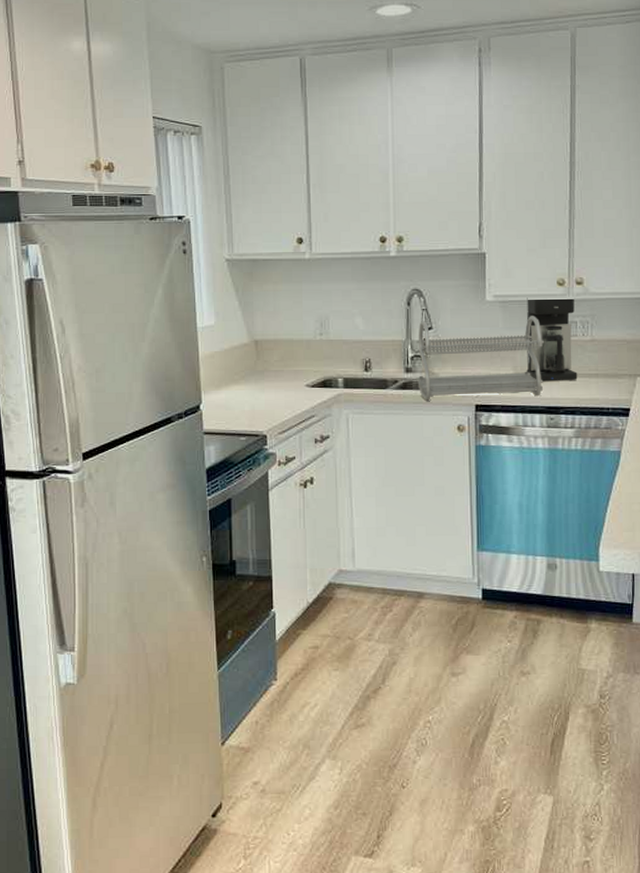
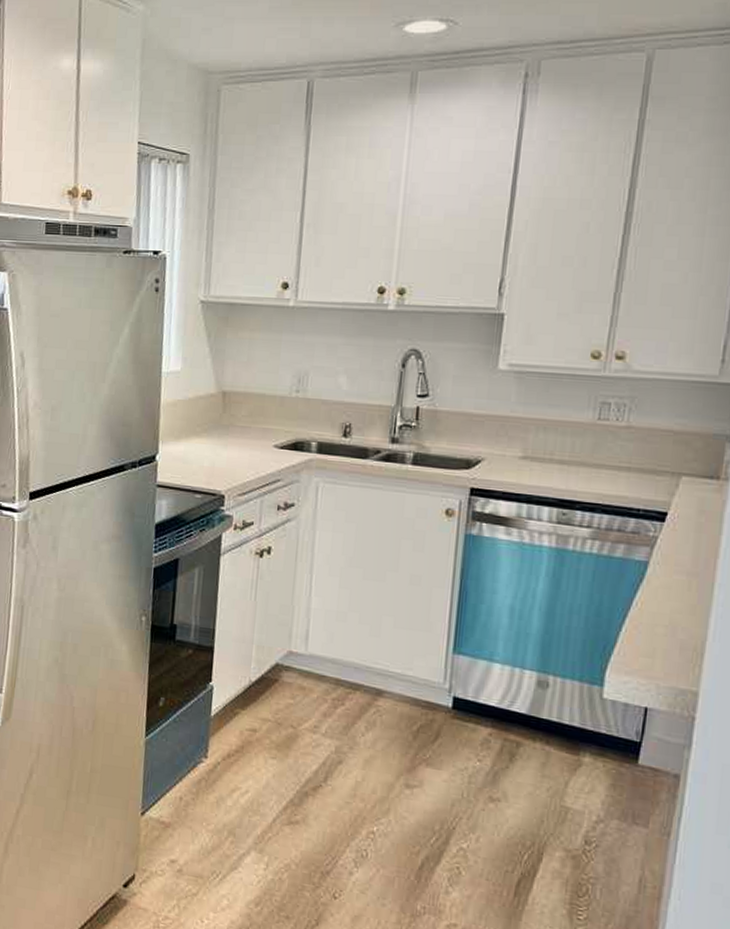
dish rack: present [416,316,544,401] -> none [402,385,565,486]
coffee maker: present [526,298,578,382] -> none [538,370,611,473]

